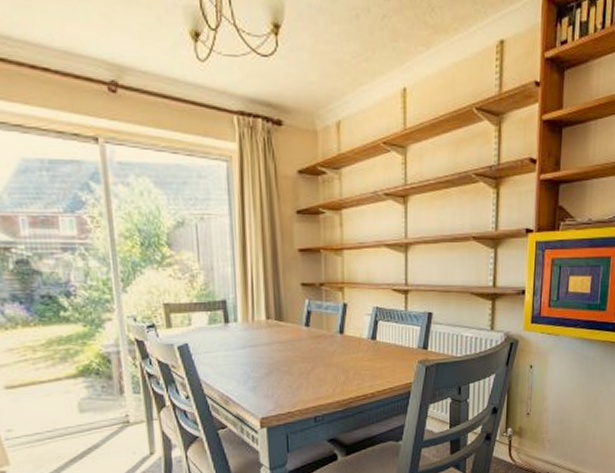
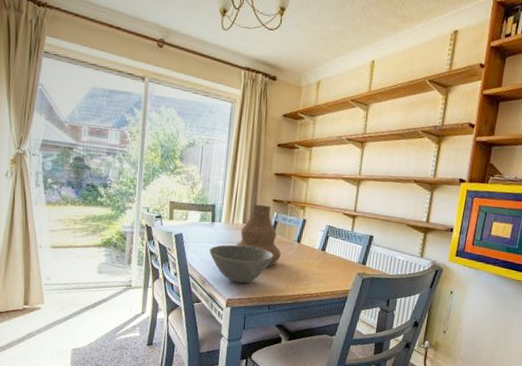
bowl: none [226,346,313,396] -> present [209,244,274,284]
vase: none [261,292,321,369] -> present [235,204,281,267]

